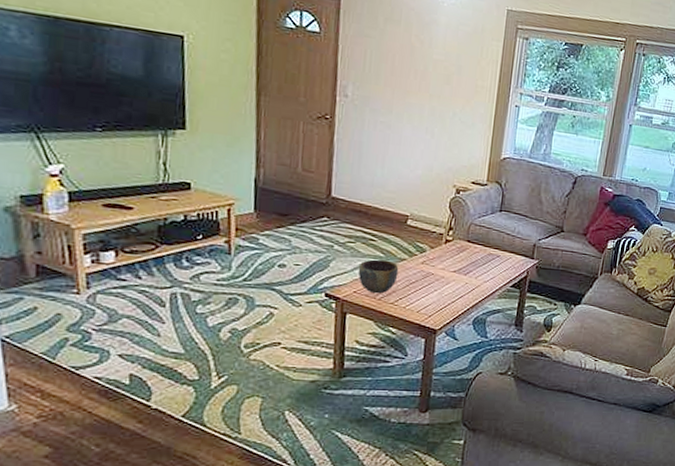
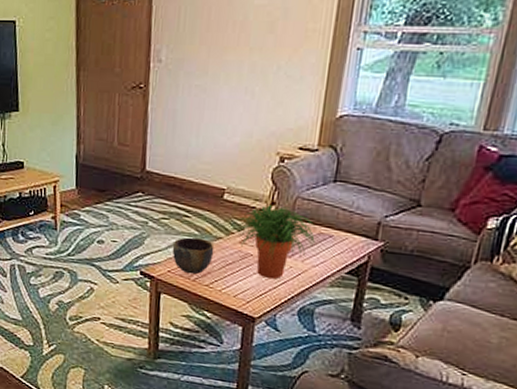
potted plant: none [417,230,487,294] -> present [234,205,317,279]

